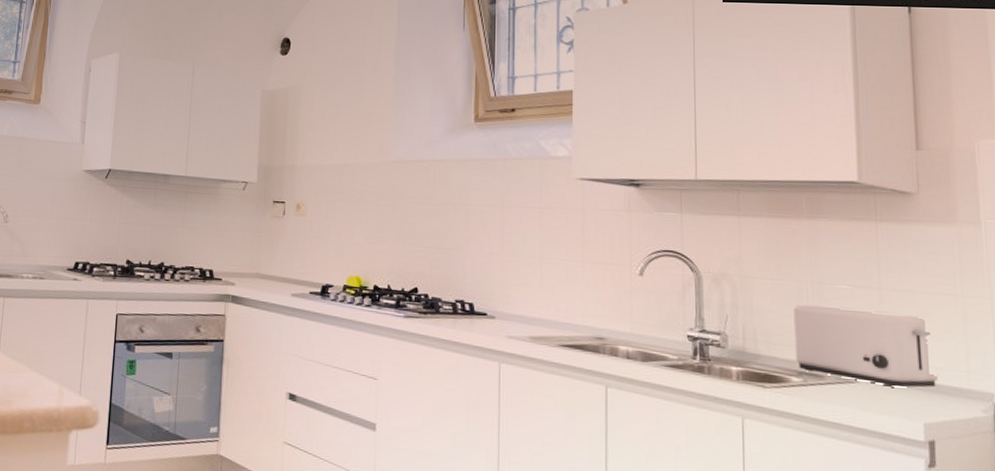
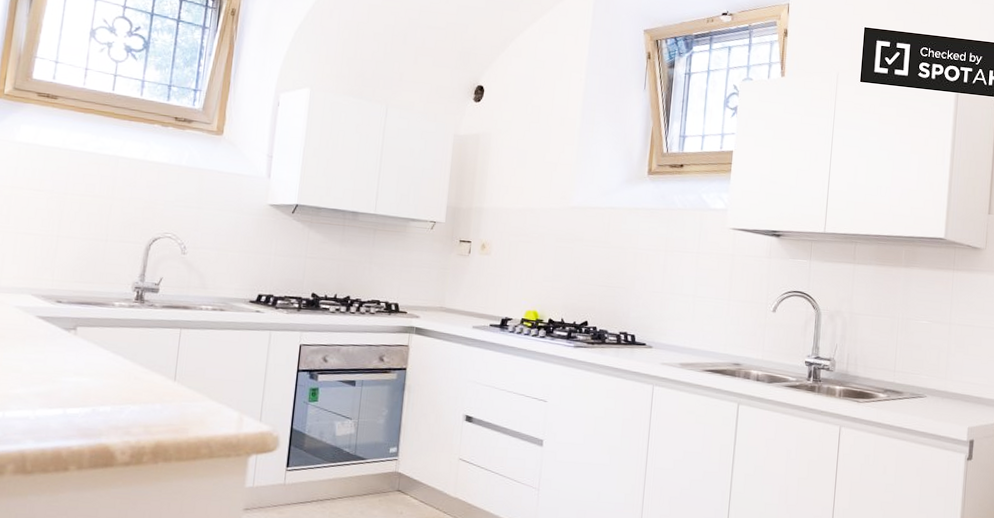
toaster: present [794,304,939,388] -> none [883,336,983,401]

